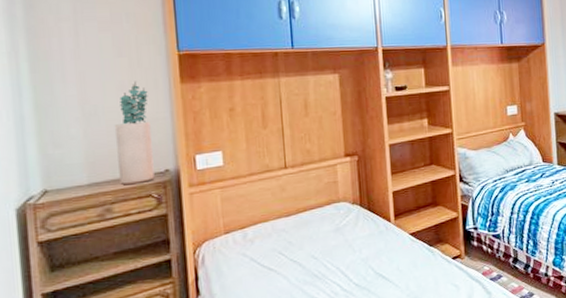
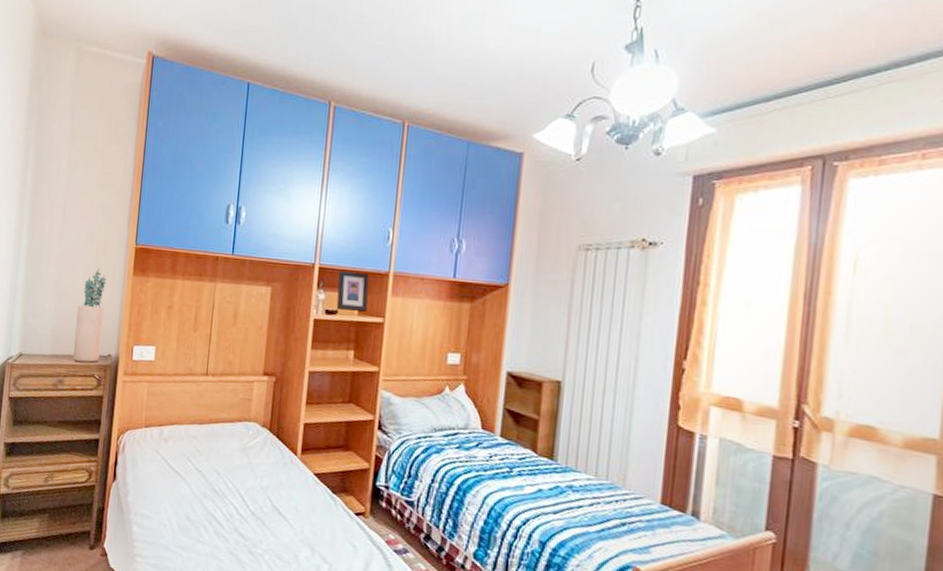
picture frame: none [401,49,433,85] -> present [336,271,370,312]

